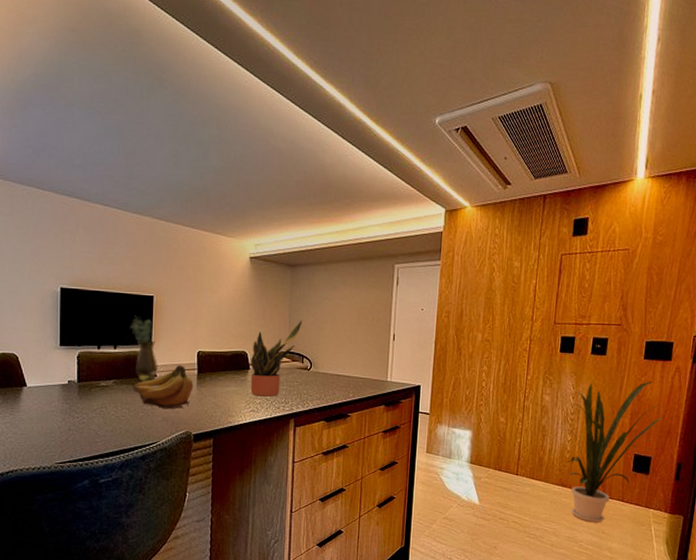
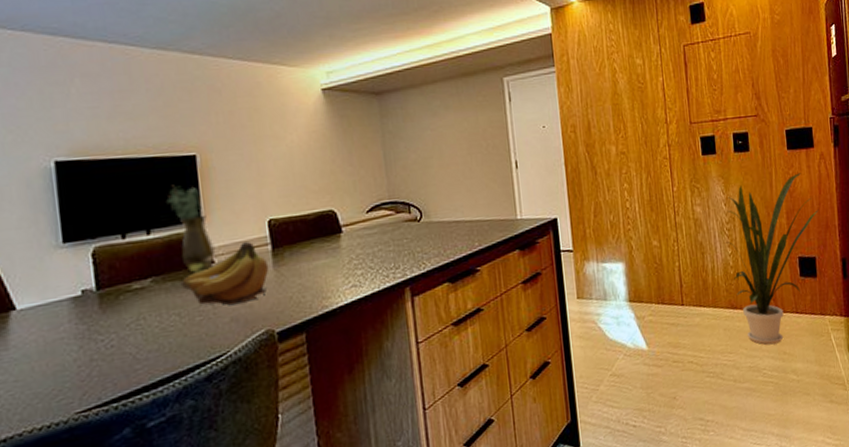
potted plant: present [250,321,303,397] -> none [341,160,402,266]

